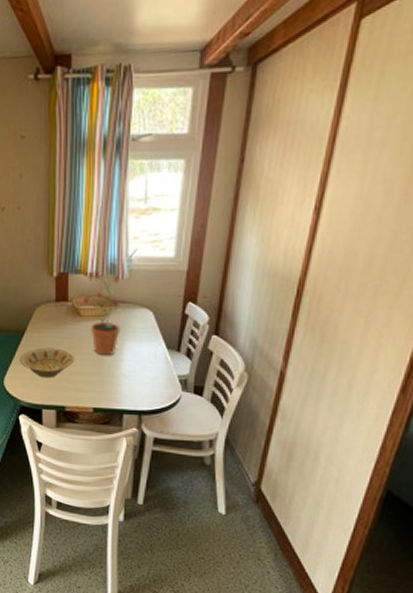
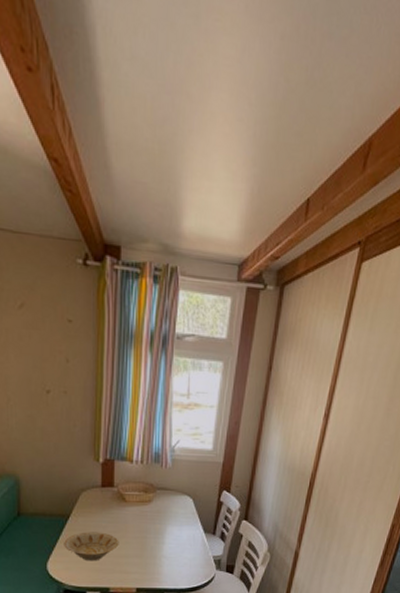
potted plant: present [82,271,124,356] -> none [127,459,166,539]

